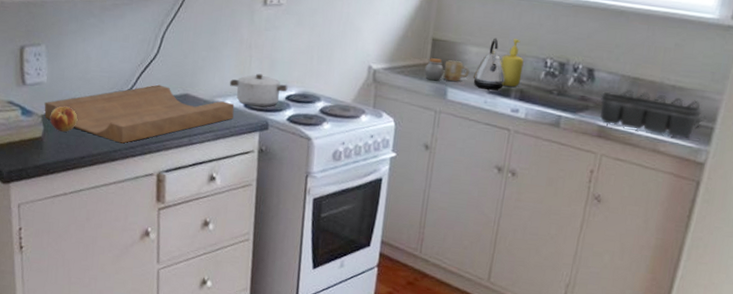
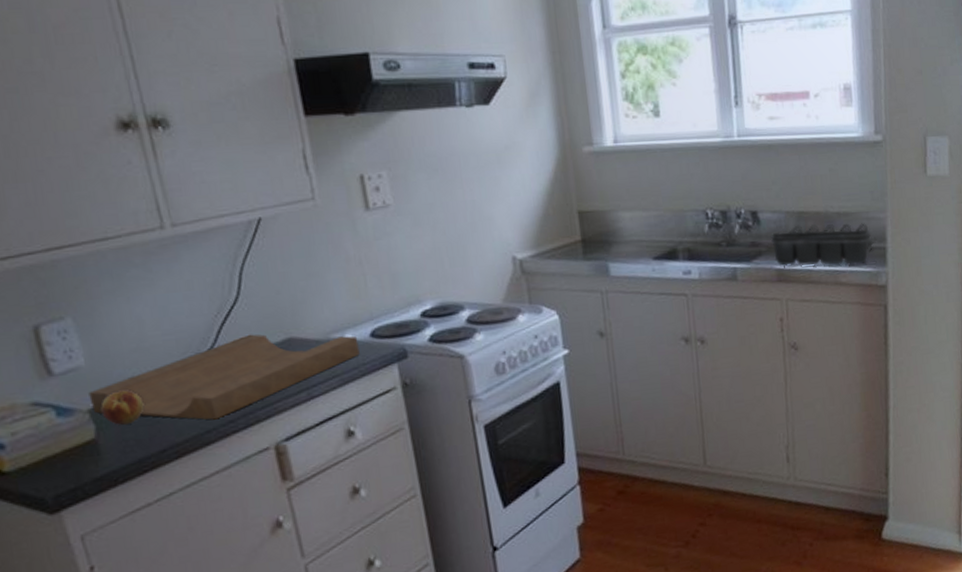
cooking pot: present [229,73,288,107] -> none [344,293,421,335]
jar: present [424,58,444,81] -> none [578,233,600,259]
mug: present [443,59,470,81] -> none [598,230,628,255]
kettle: present [472,38,506,91] -> none [633,198,669,257]
soap dispenser: present [501,39,524,87] -> none [659,194,685,249]

